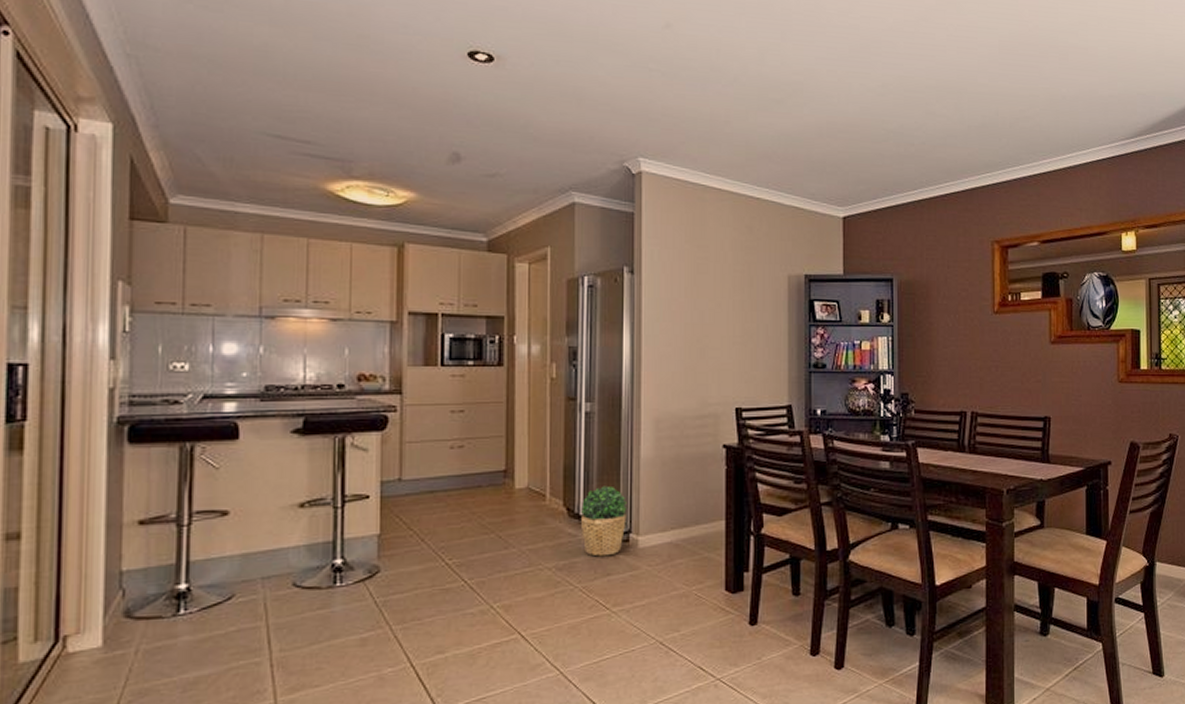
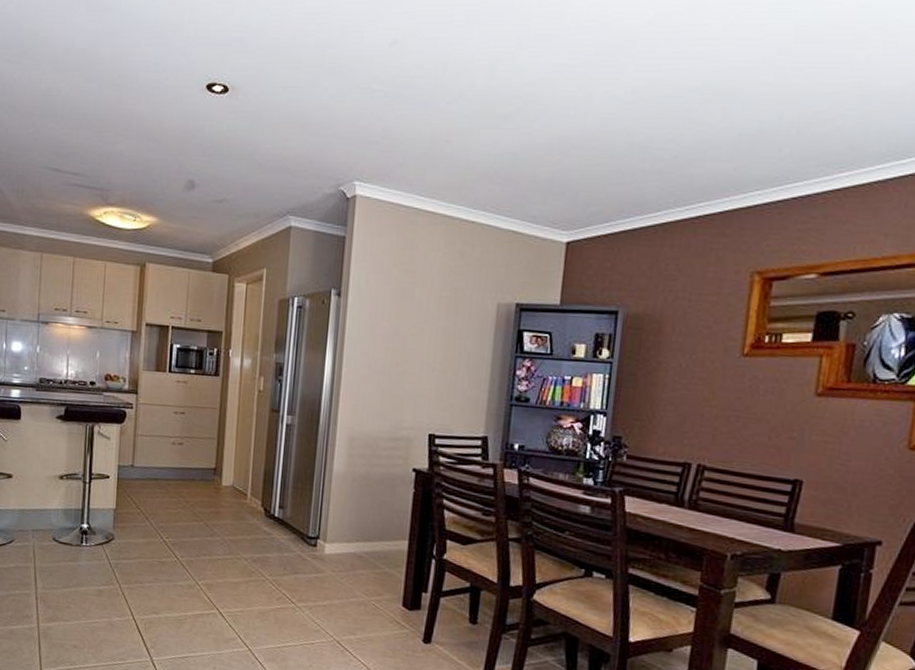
potted plant: present [581,485,627,557] -> none [275,493,317,557]

